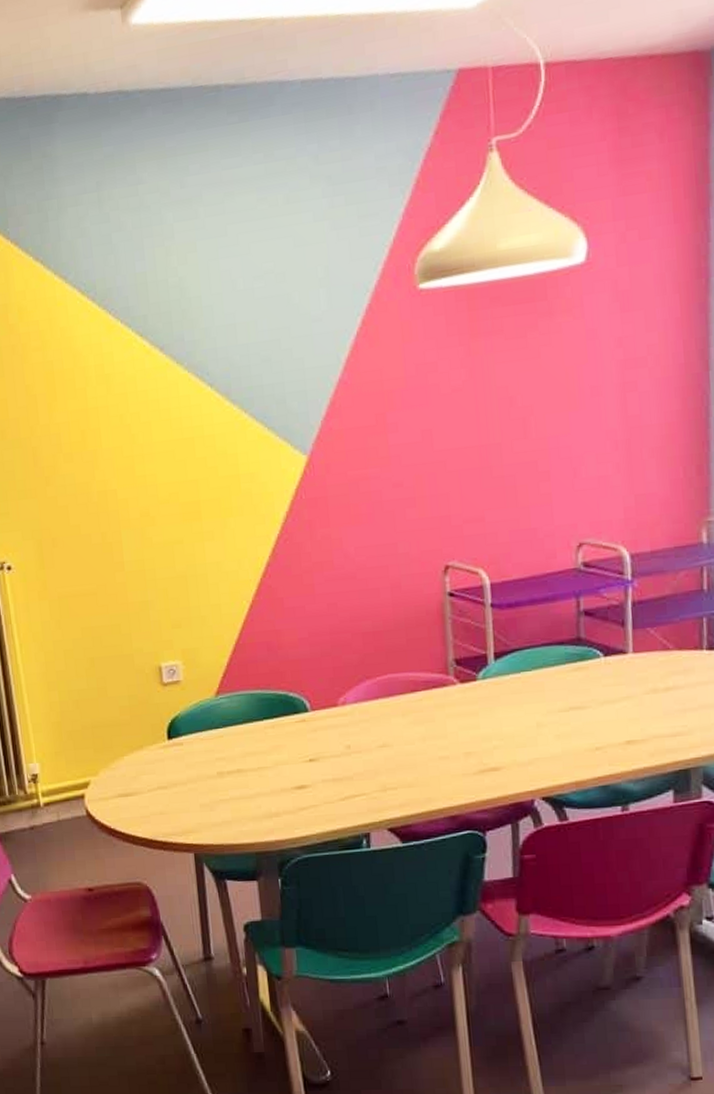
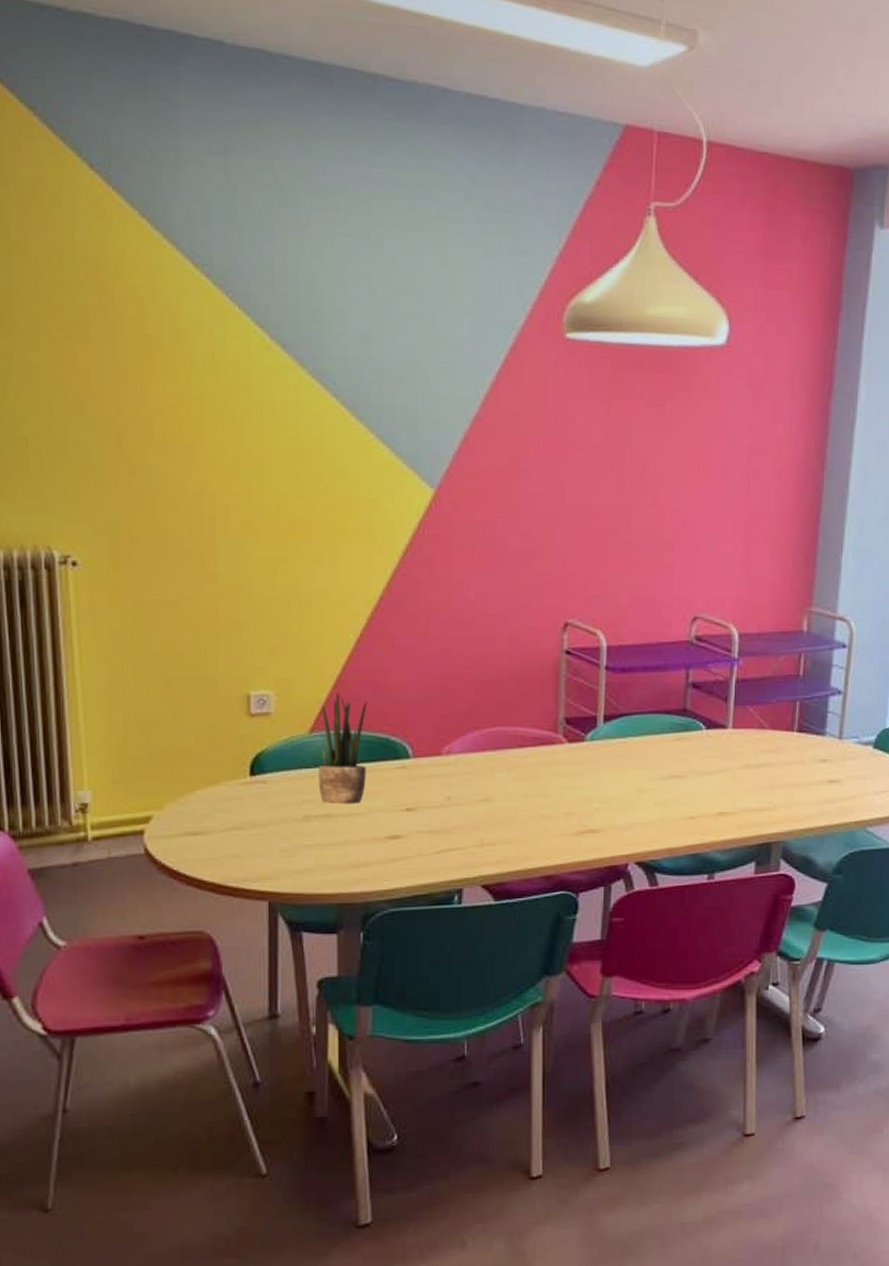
potted plant: none [225,657,271,761] -> present [318,693,367,805]

